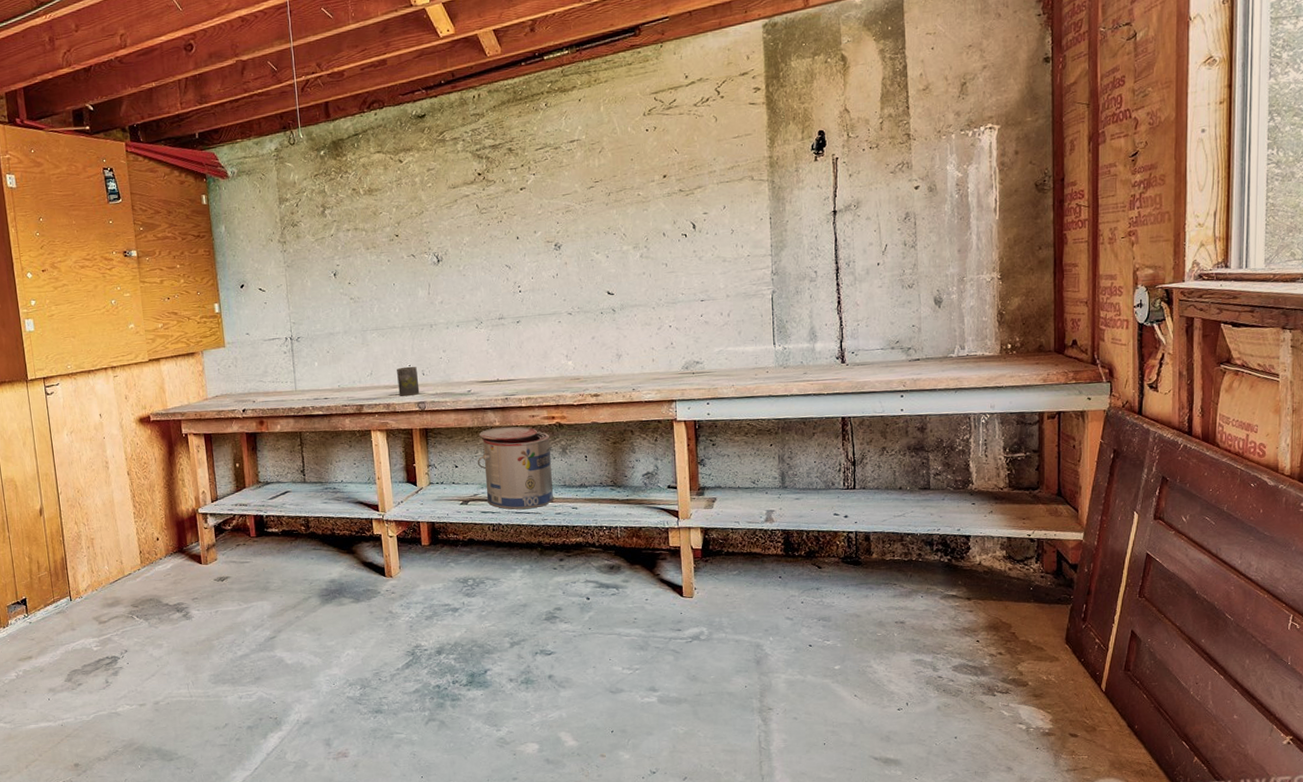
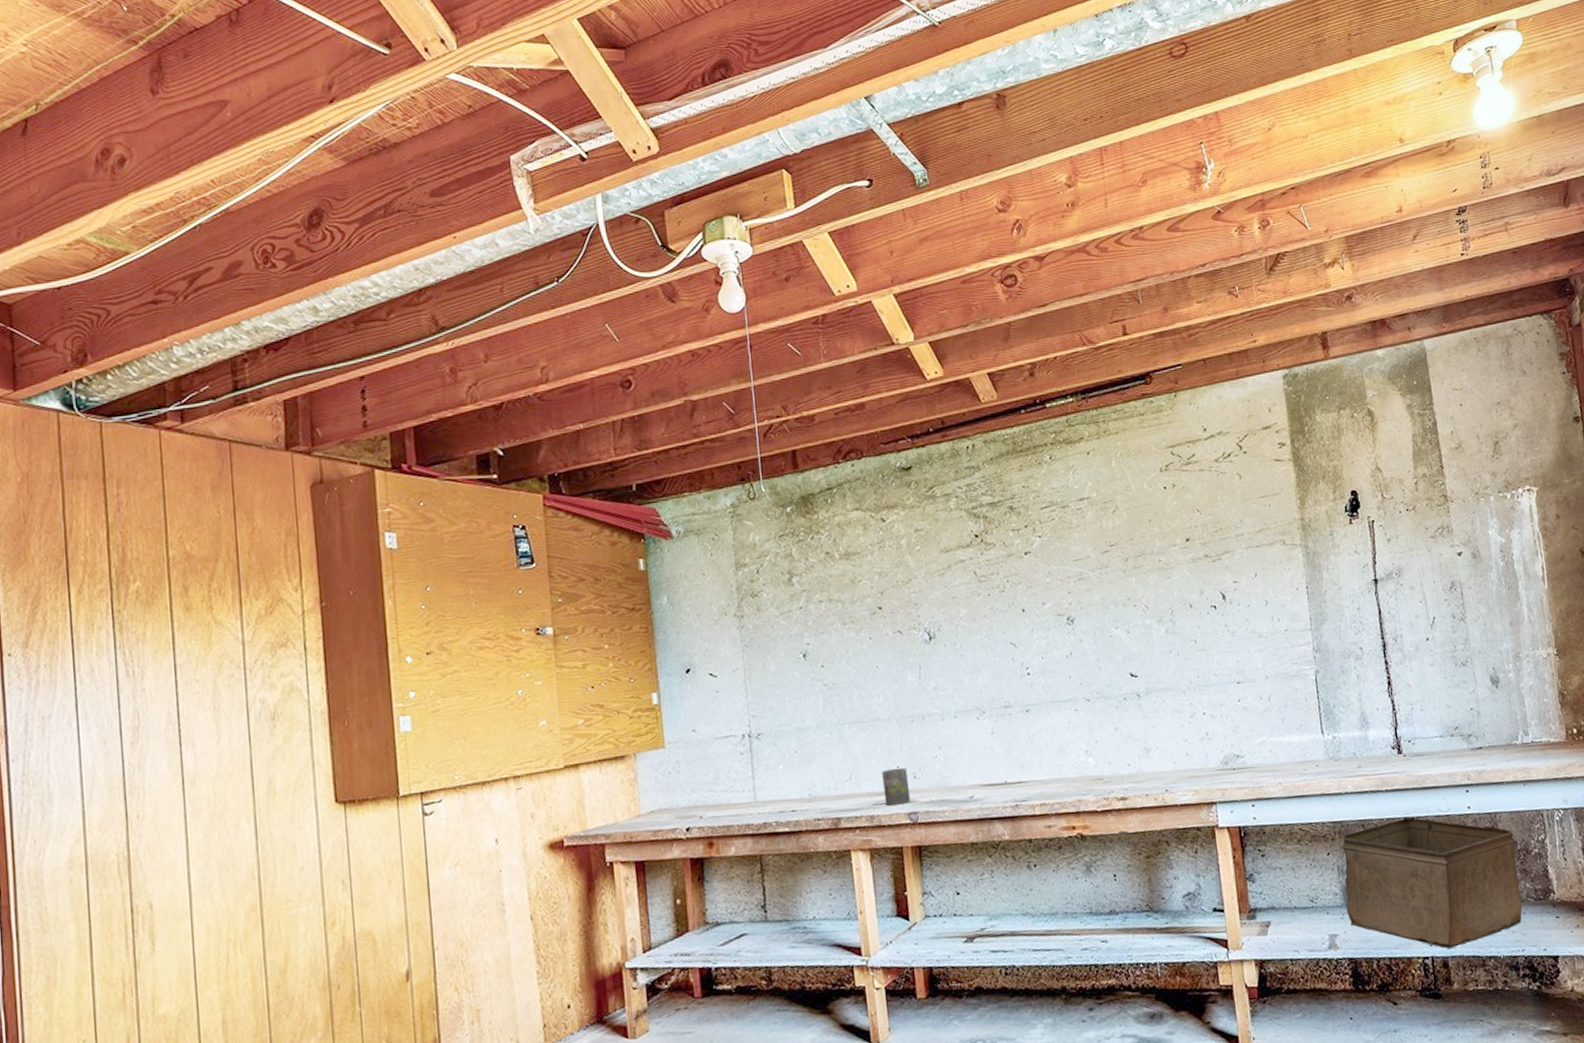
paint can: present [477,426,554,510] -> none [983,840,1079,947]
storage bin: none [783,416,942,526] -> present [1342,816,1523,950]

